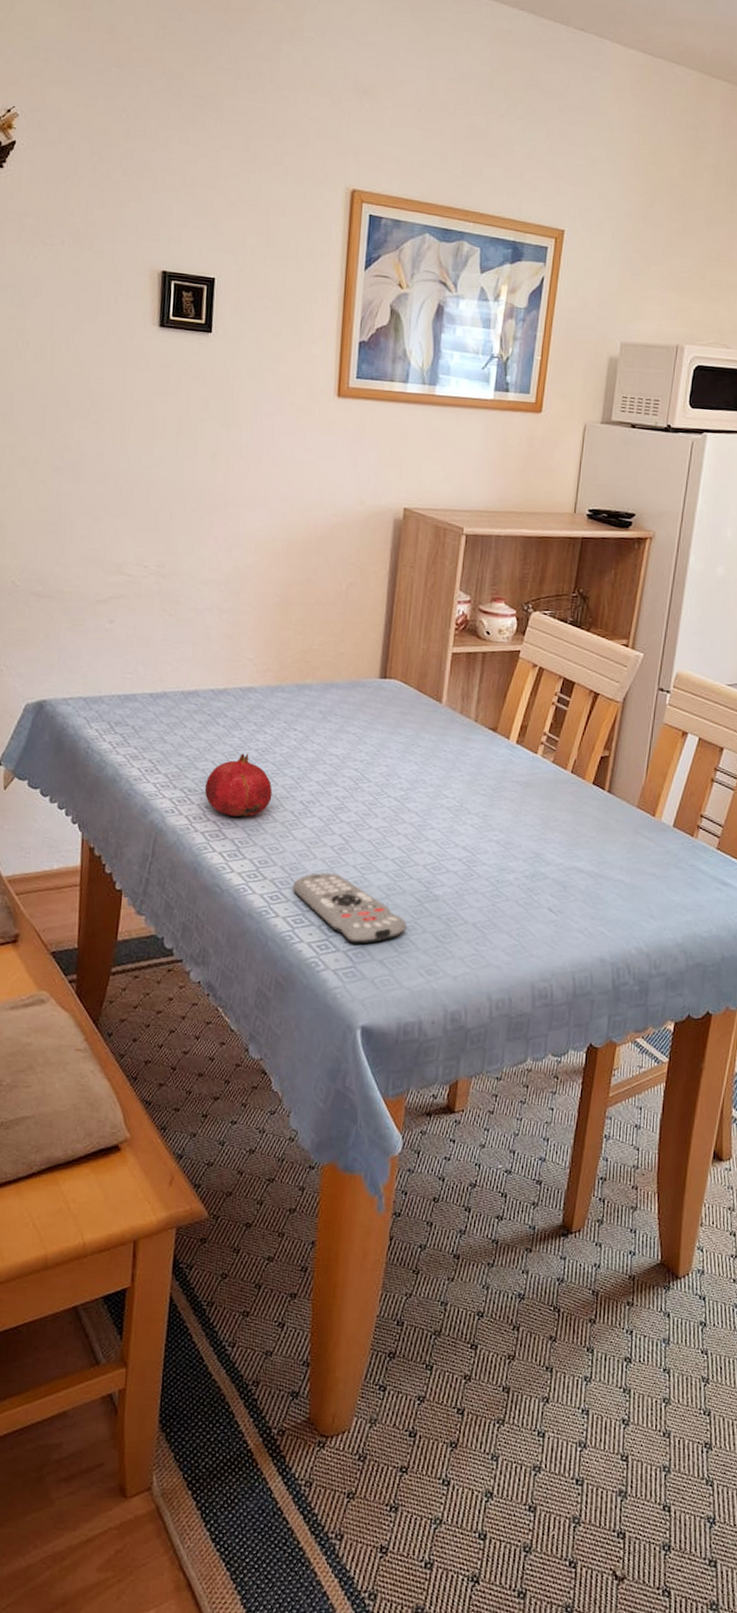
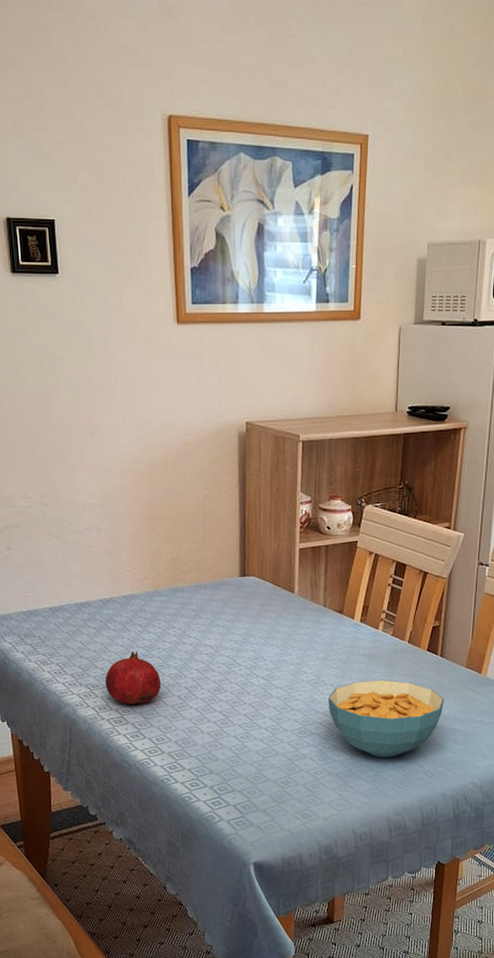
remote control: present [292,873,407,944] -> none [186,744,282,799]
cereal bowl: none [470,813,610,909] -> present [327,679,445,758]

